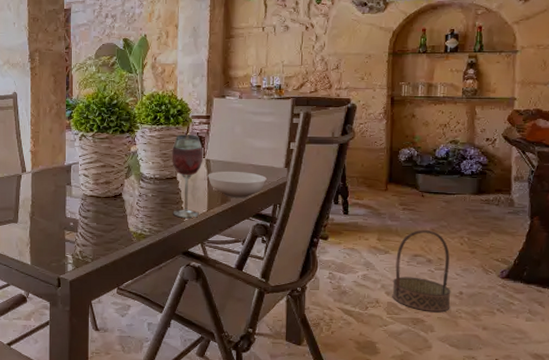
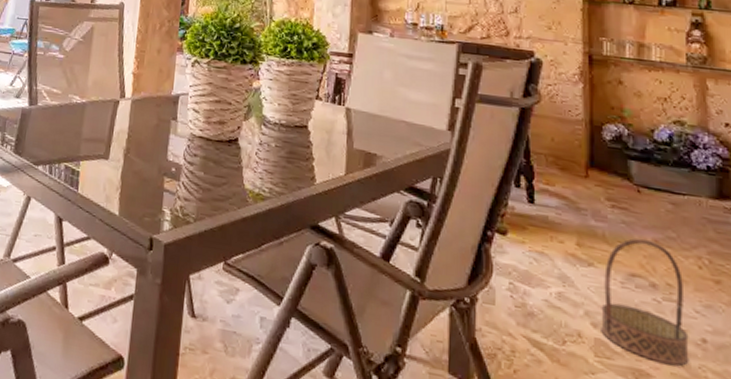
wineglass: present [171,134,204,218] -> none [301,73,343,182]
bowl: present [208,171,267,199] -> none [347,125,424,164]

